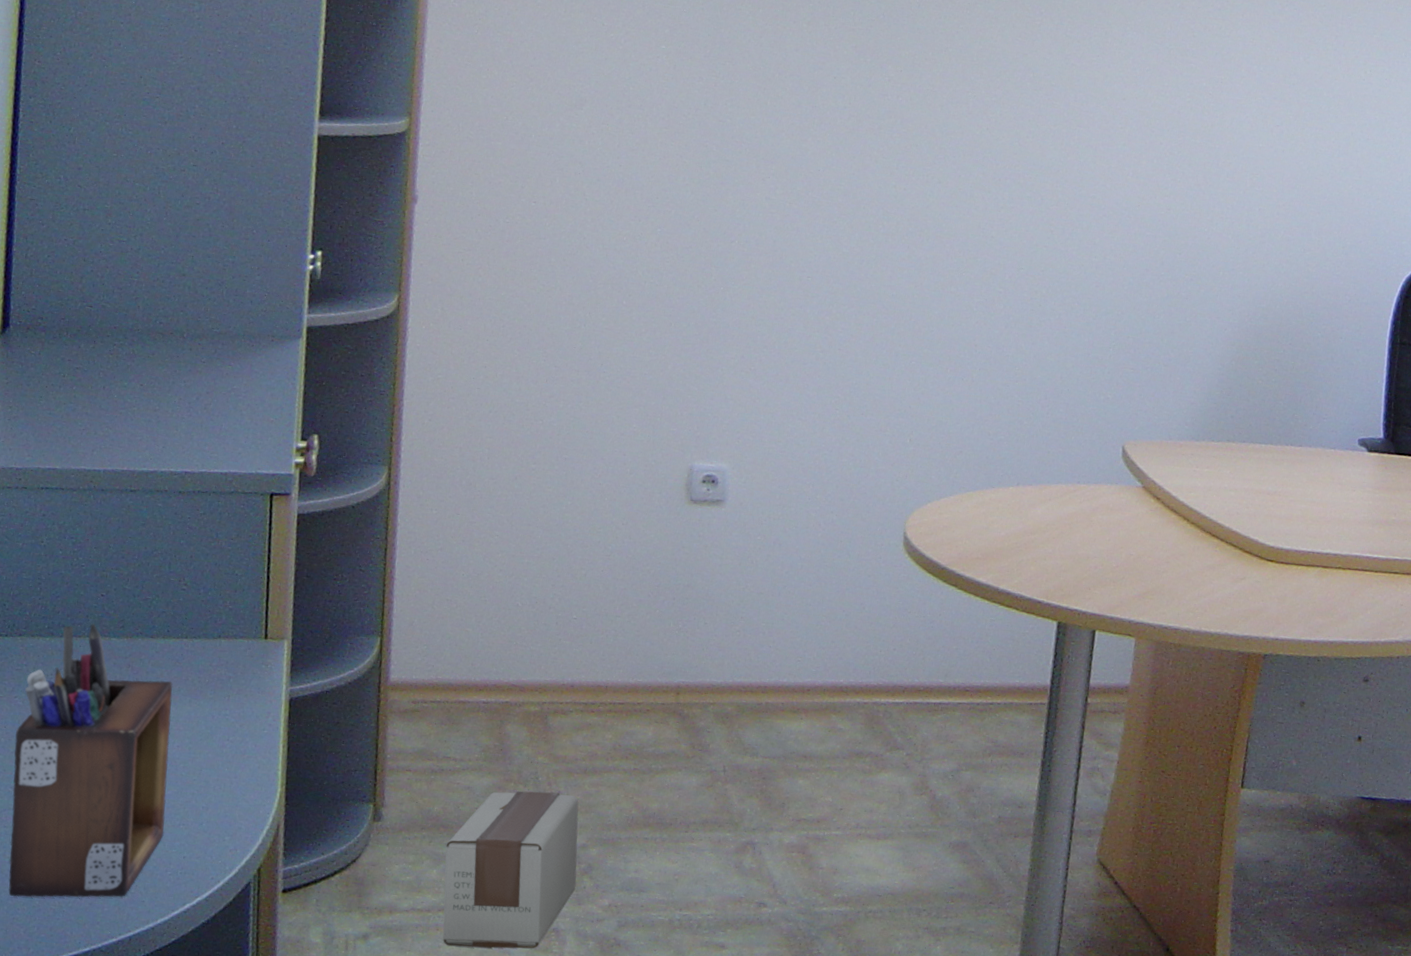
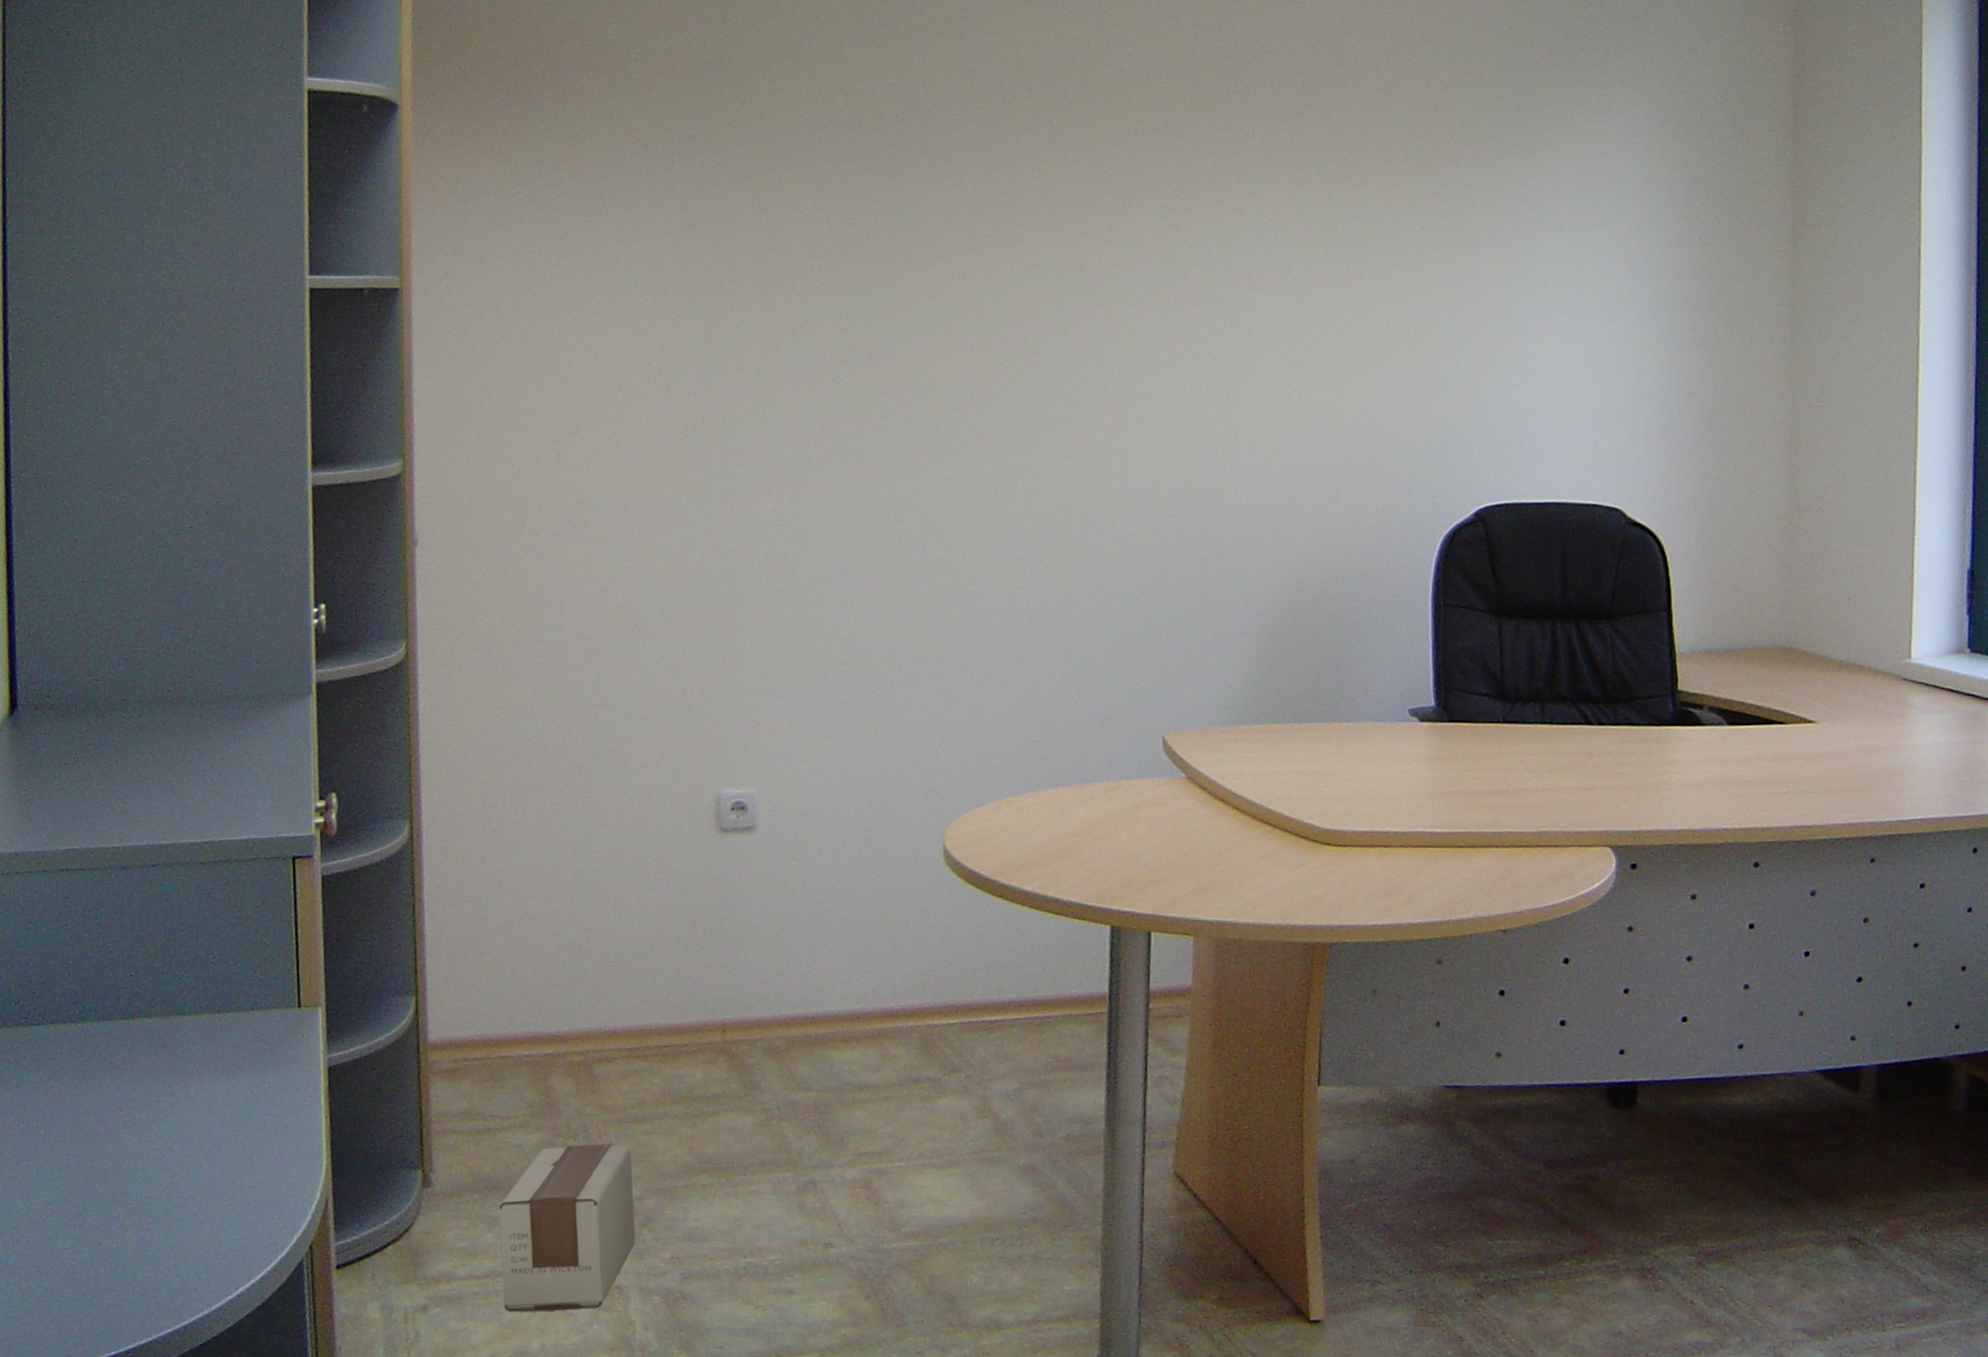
desk organizer: present [8,623,173,898] -> none [54,1005,212,1293]

